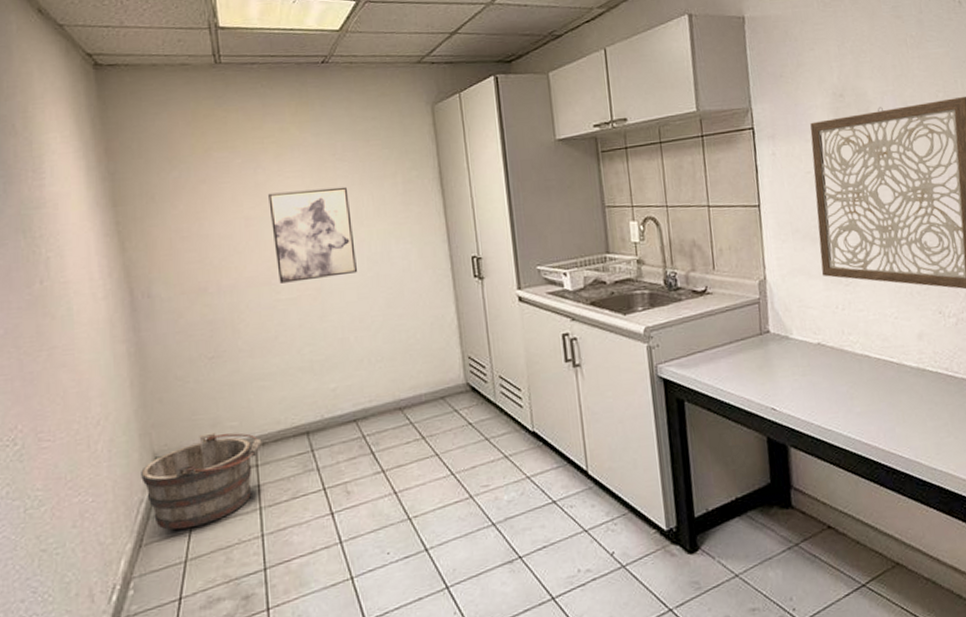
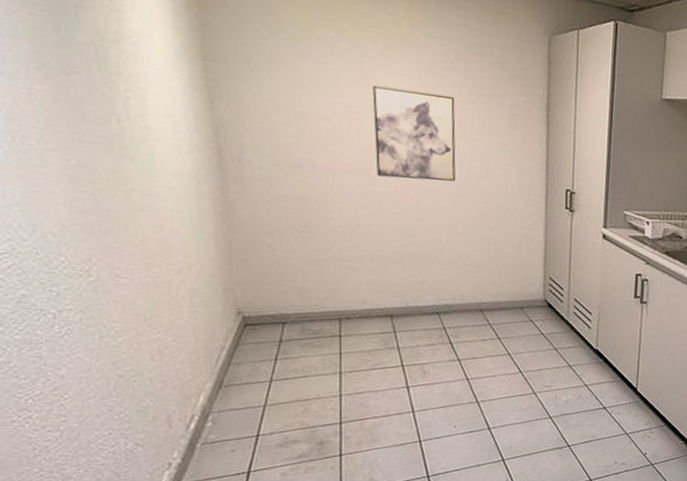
bucket: present [141,432,262,531] -> none [224,299,347,379]

